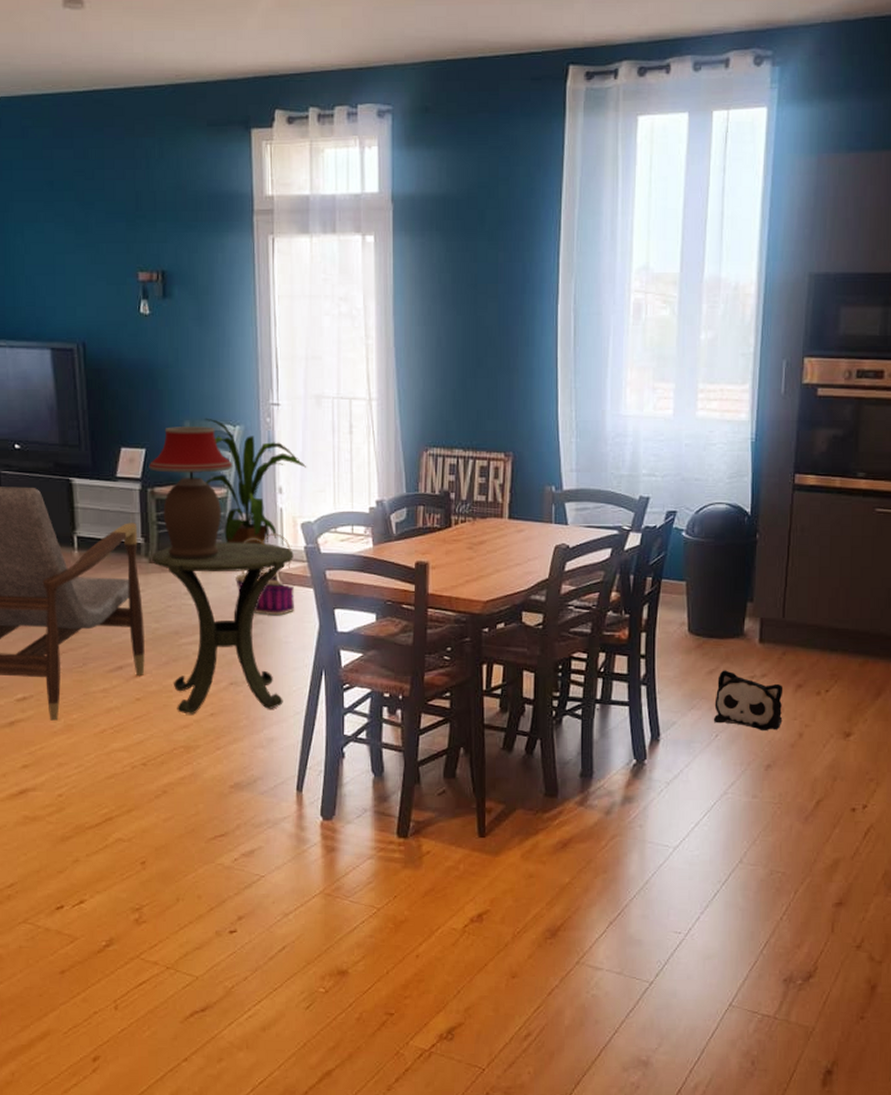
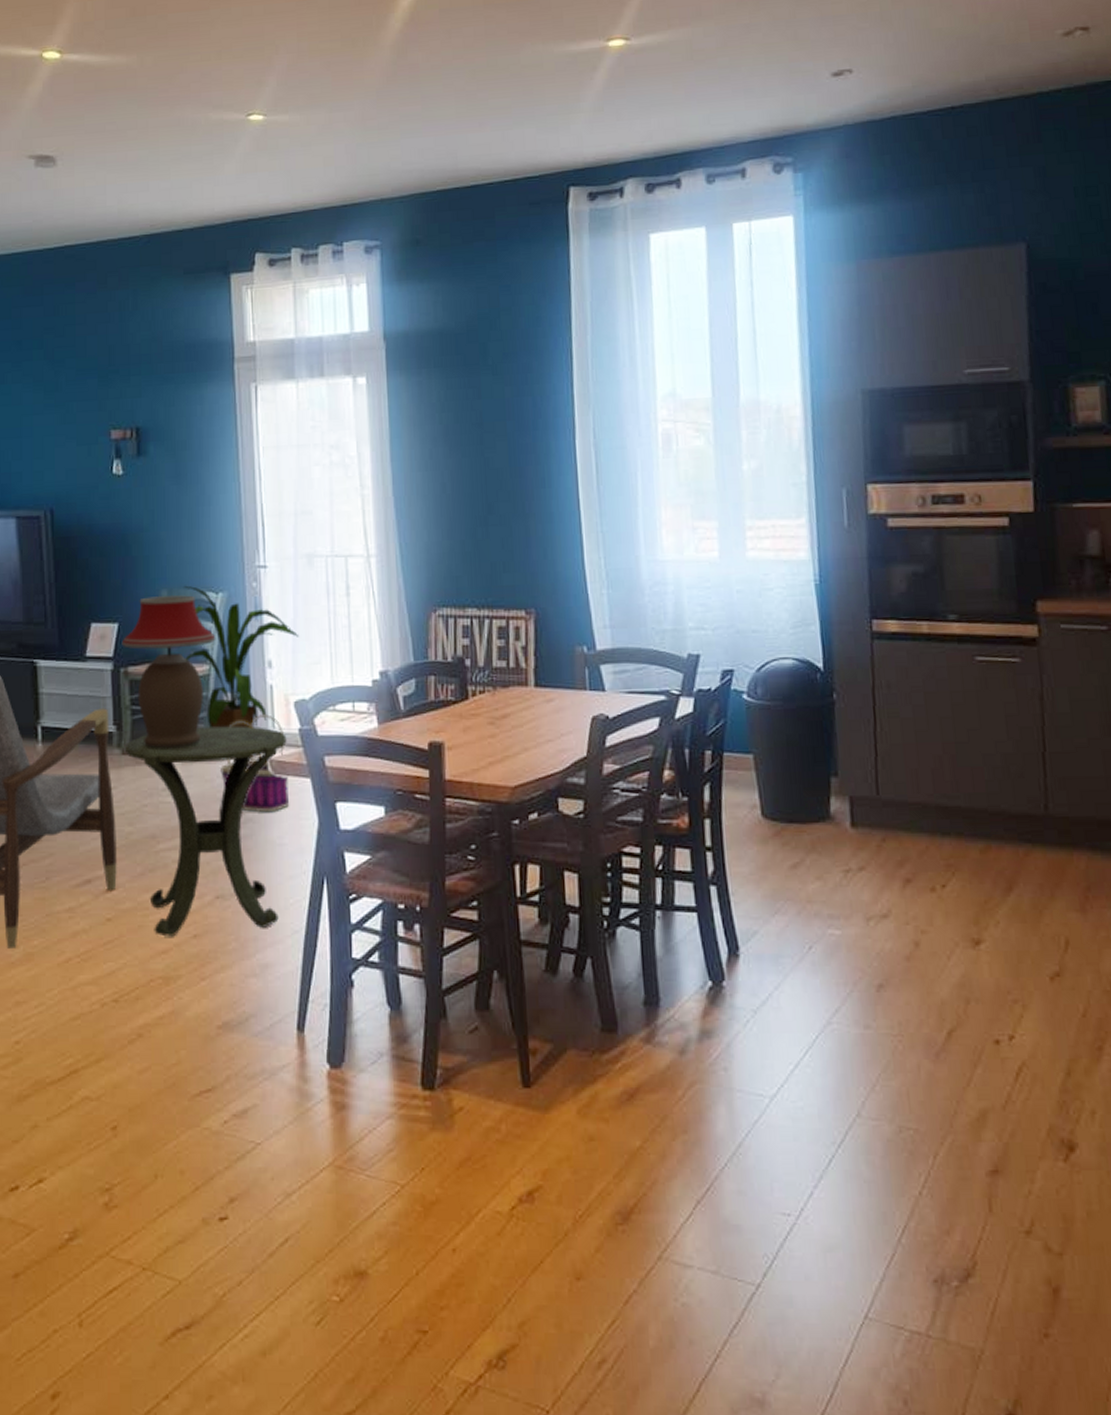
plush toy: present [713,670,784,730] -> none [803,863,892,939]

